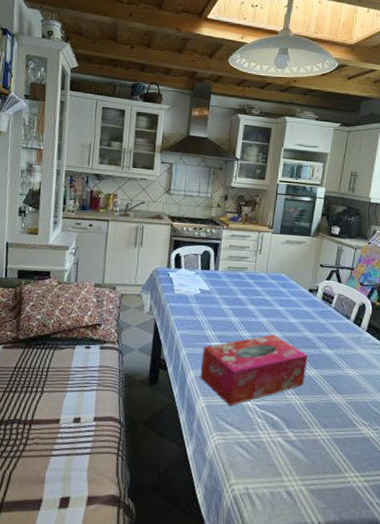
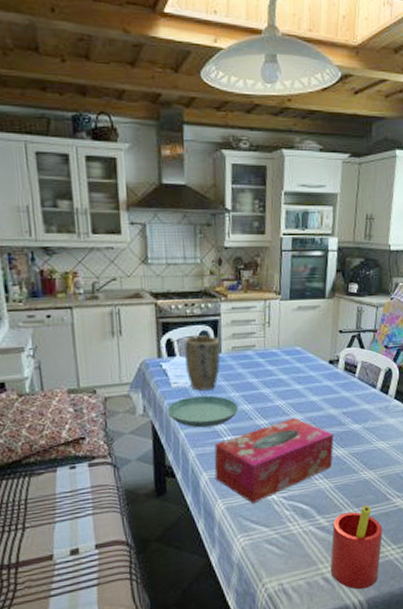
saucer: none [168,303,228,332] -> present [167,395,239,428]
plant pot: none [188,254,218,300] -> present [183,335,221,391]
straw: none [293,427,347,511] -> present [330,505,383,590]

